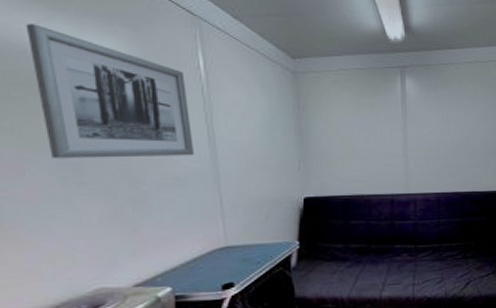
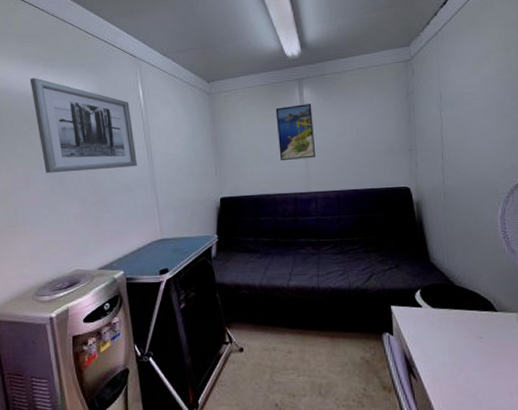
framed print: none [373,95,416,157] -> present [275,104,315,160]

